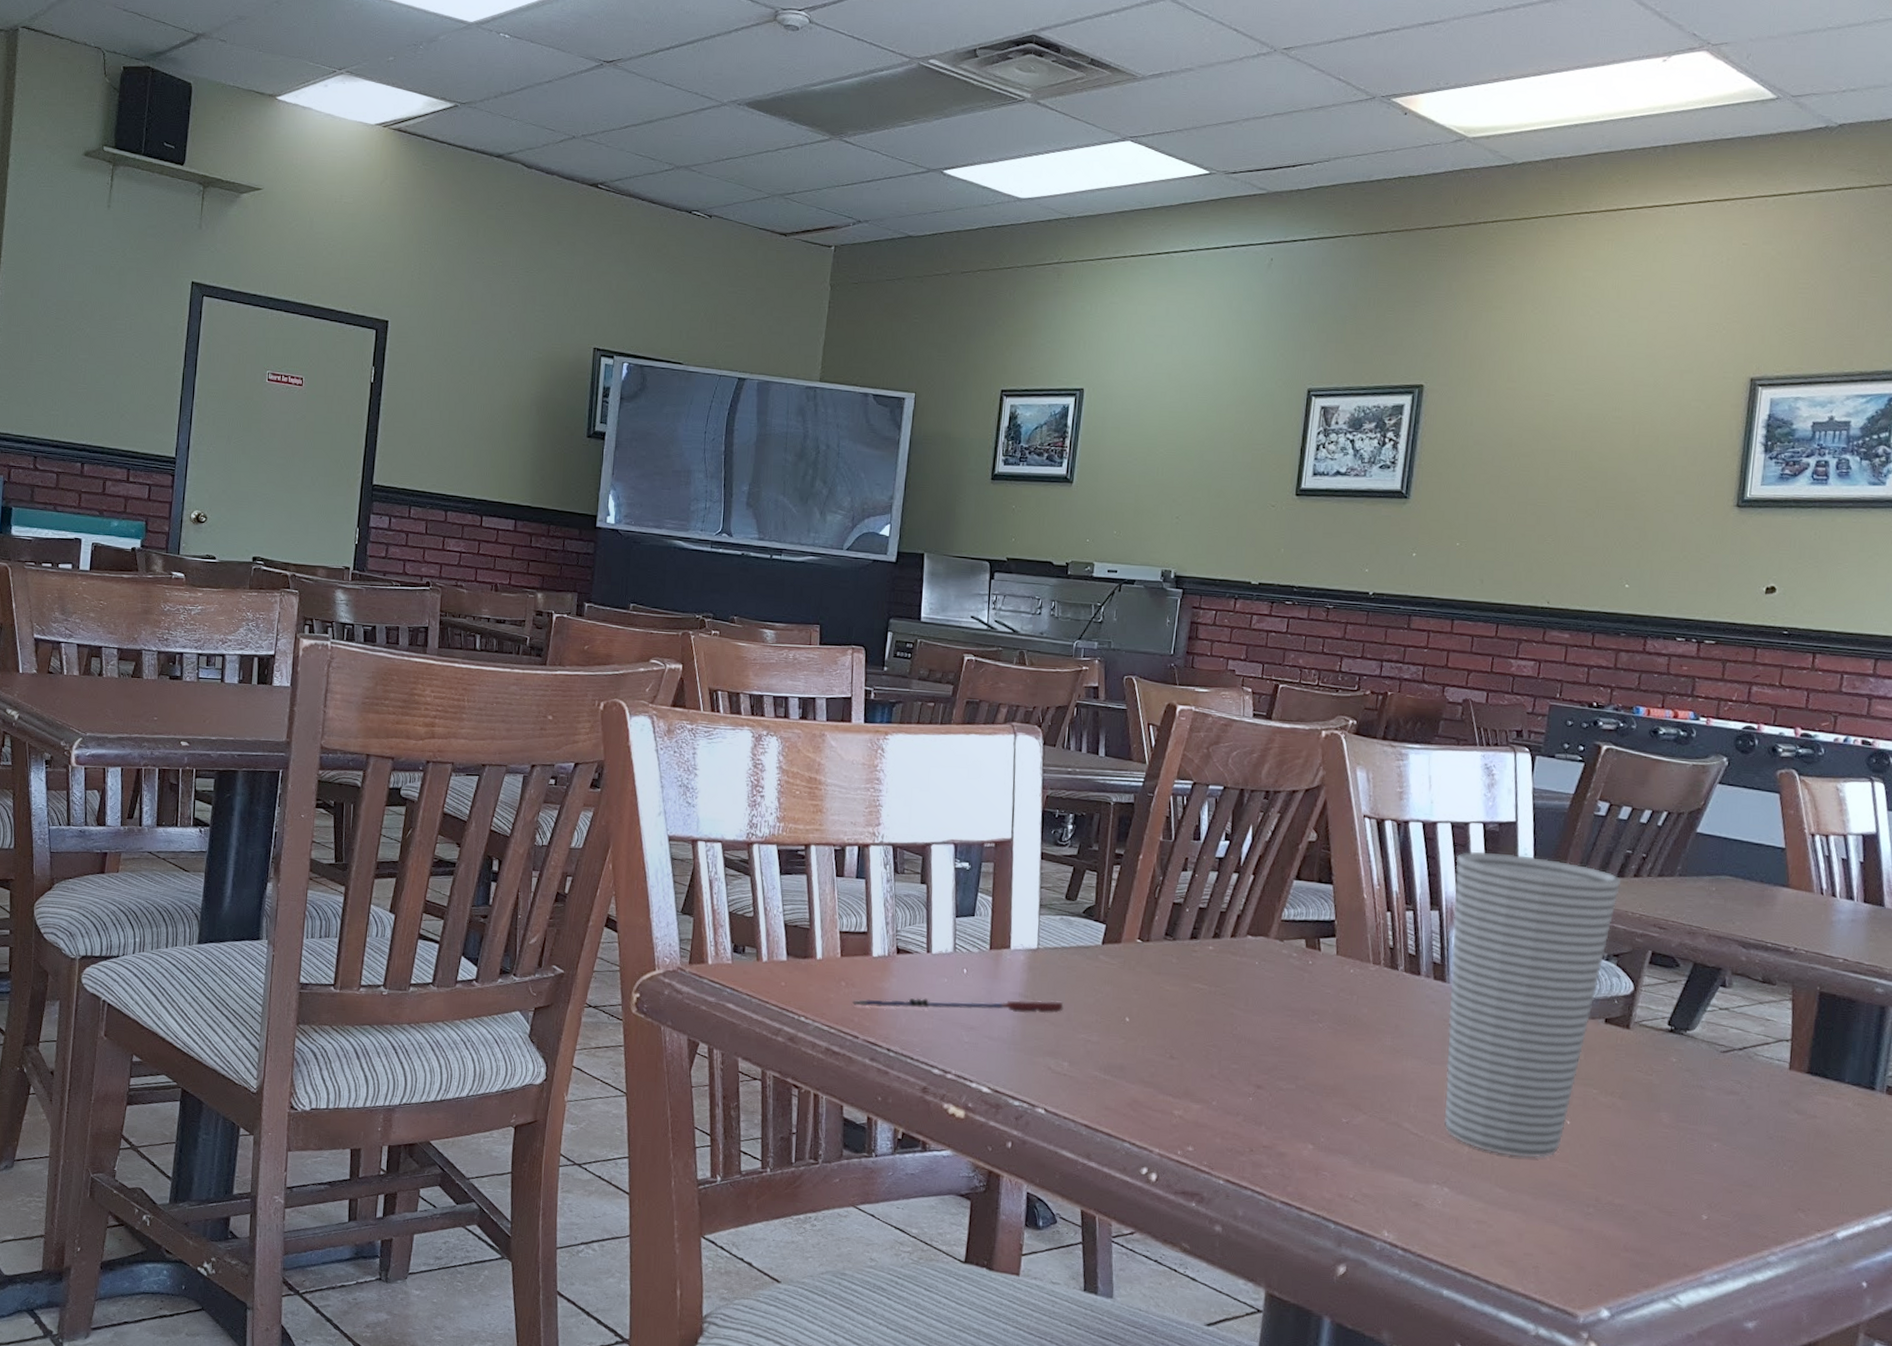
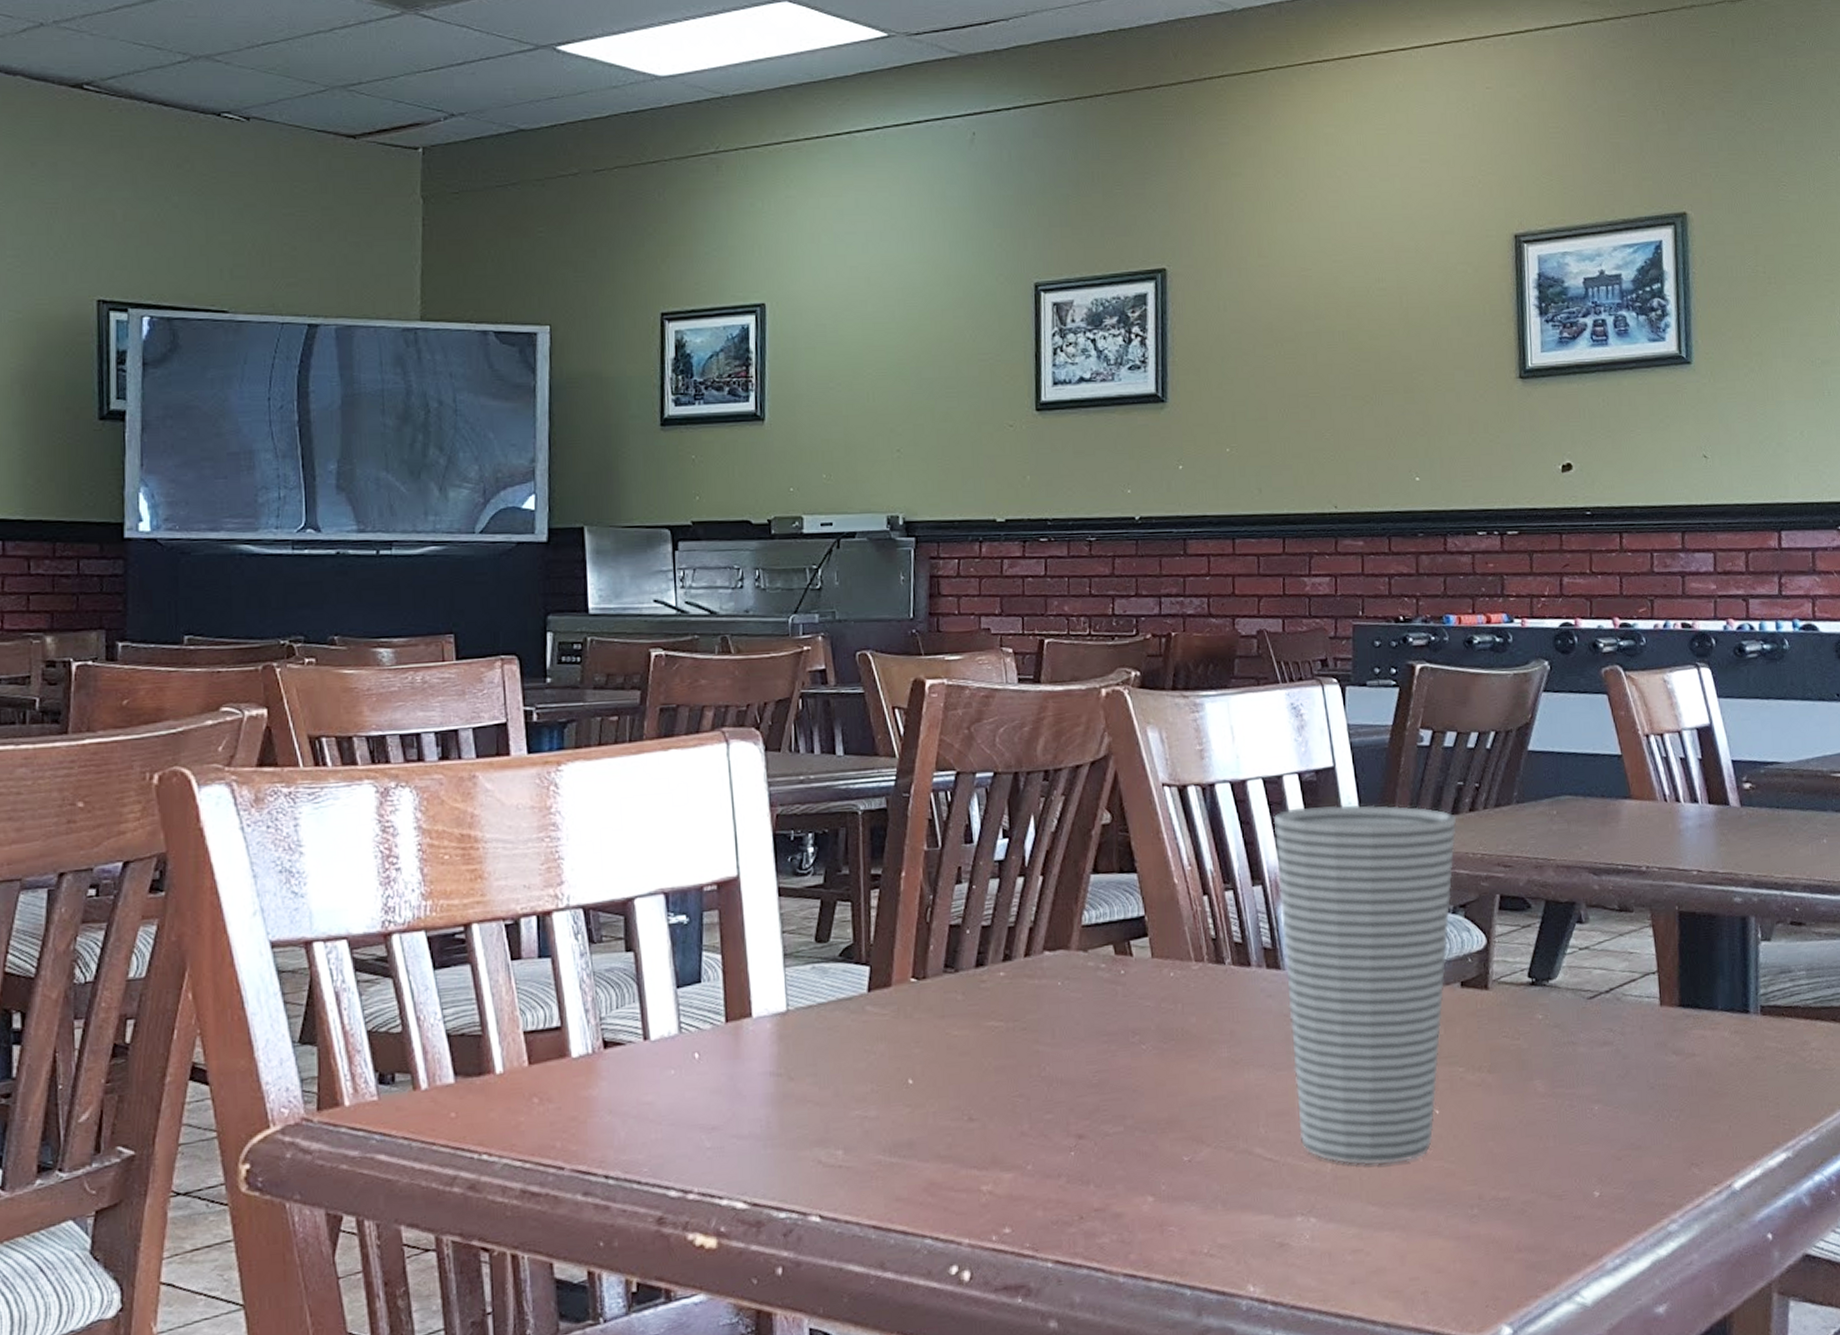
pen: present [852,998,1064,1014] -> none [551,1073,829,1127]

